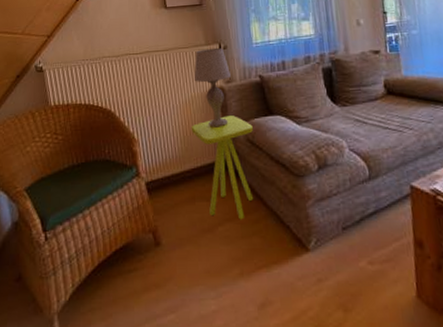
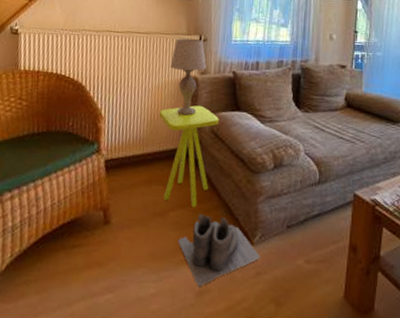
boots: none [231,225,319,299] -> present [178,214,260,287]

